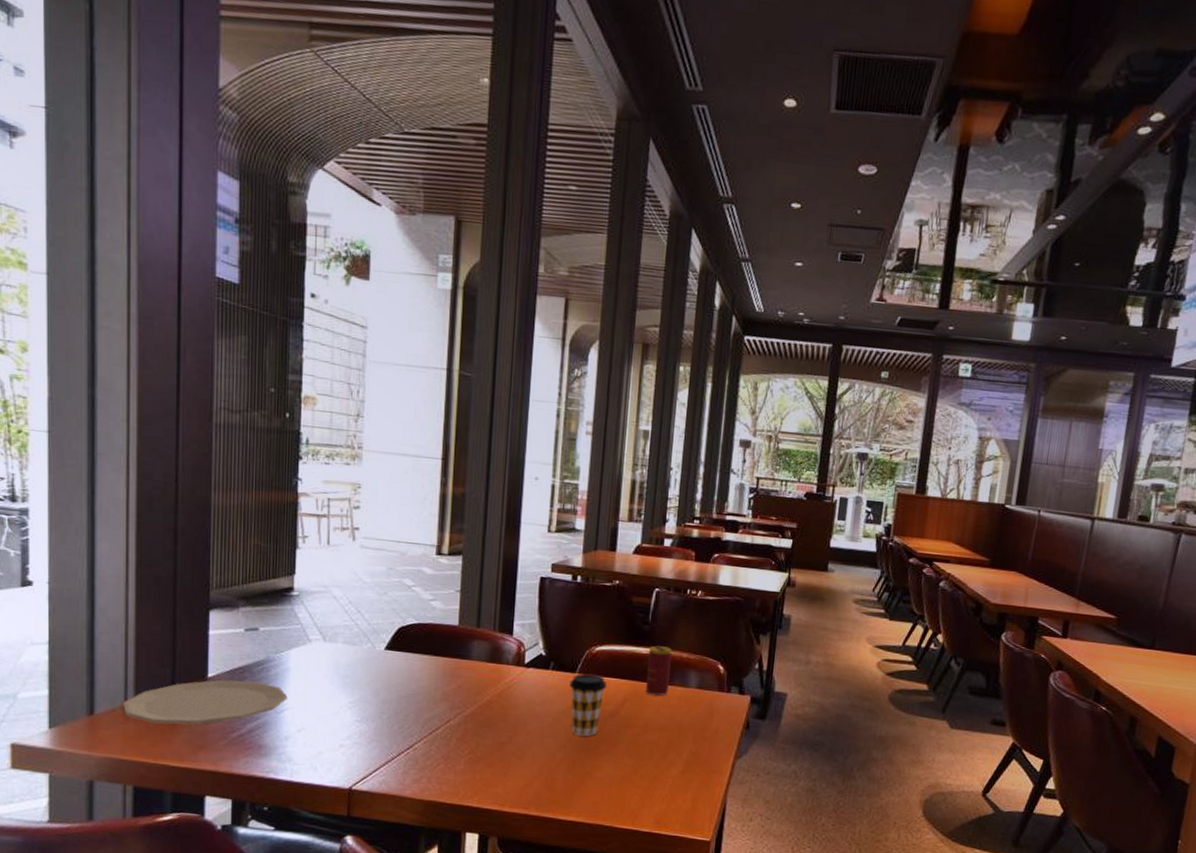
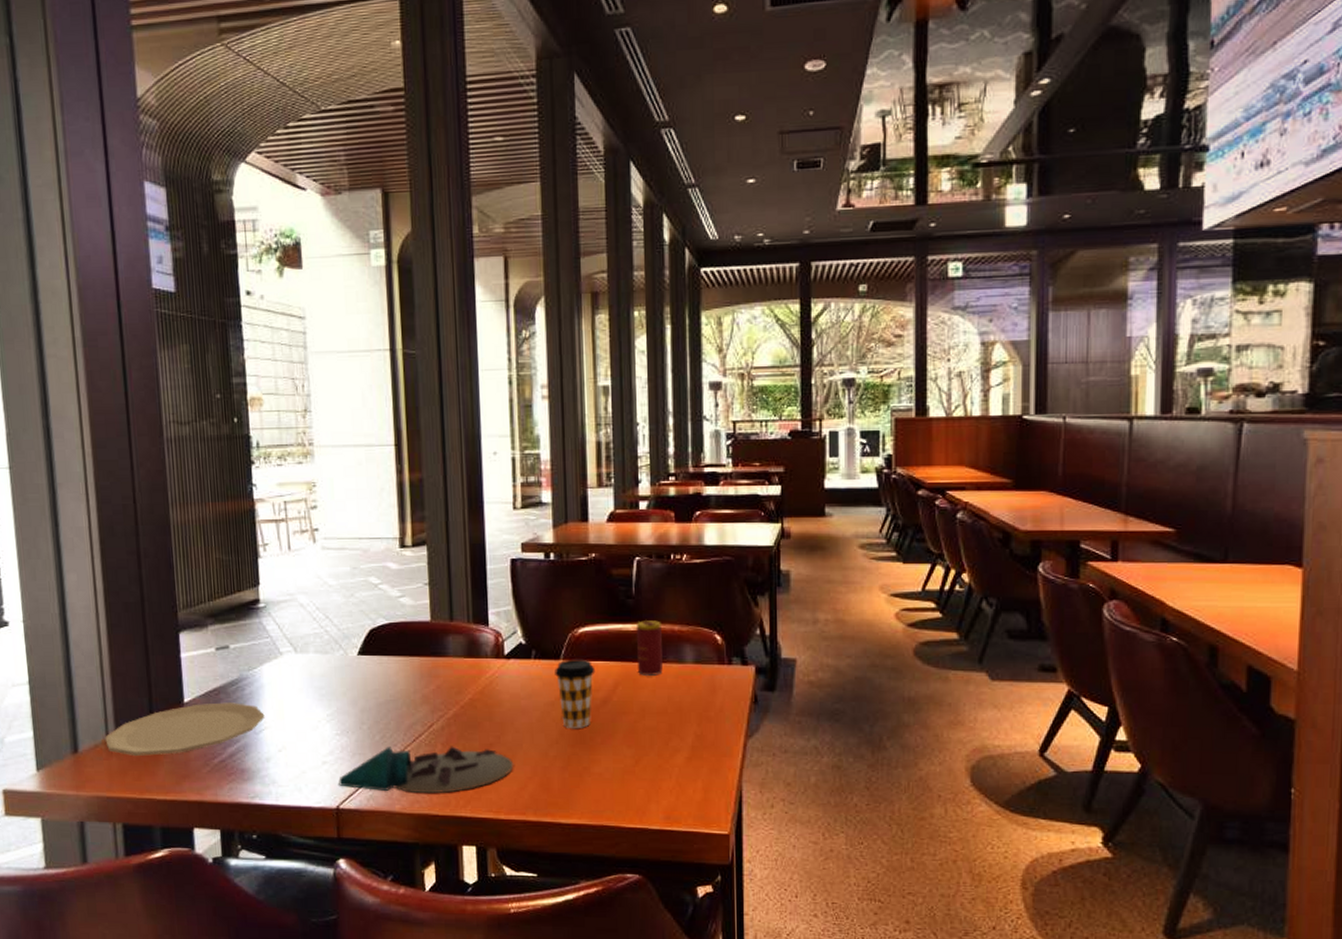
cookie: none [354,736,523,784] -> present [338,746,514,794]

